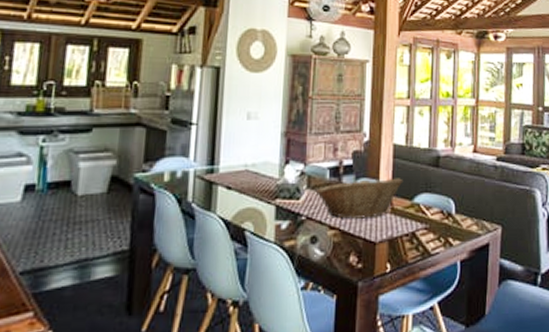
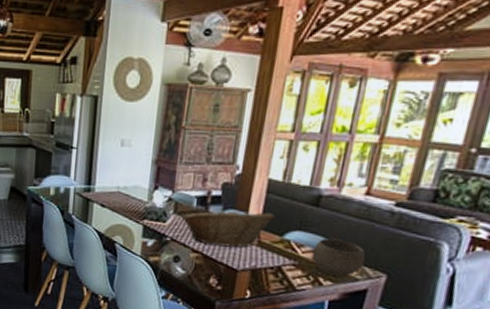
bowl: none [439,197,483,234] -> present [311,238,366,277]

